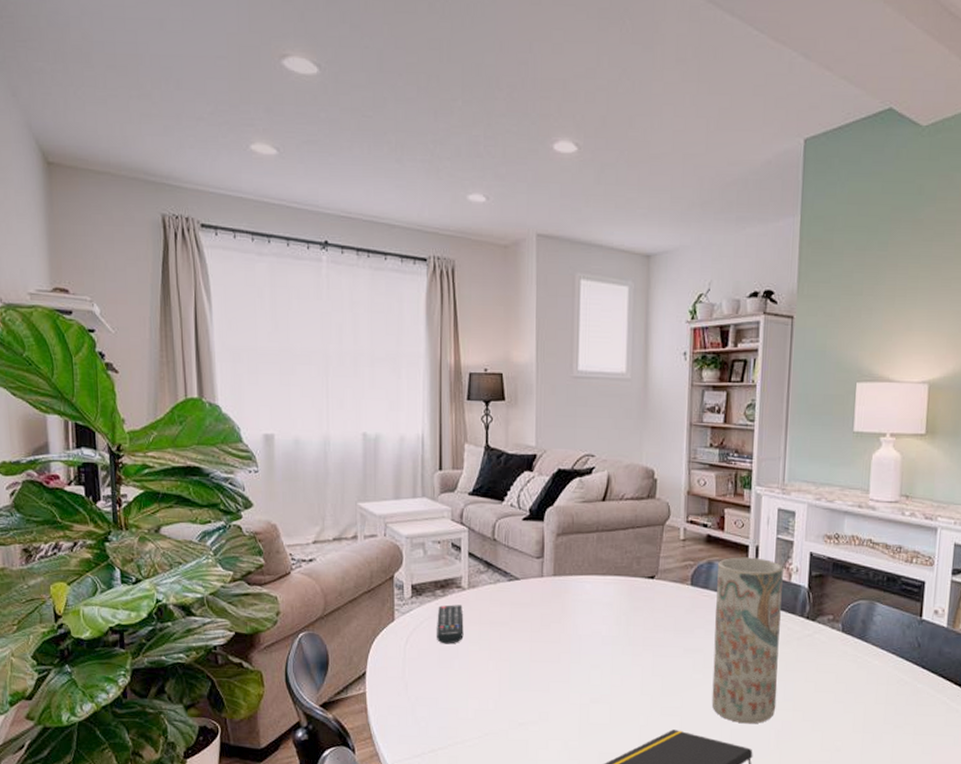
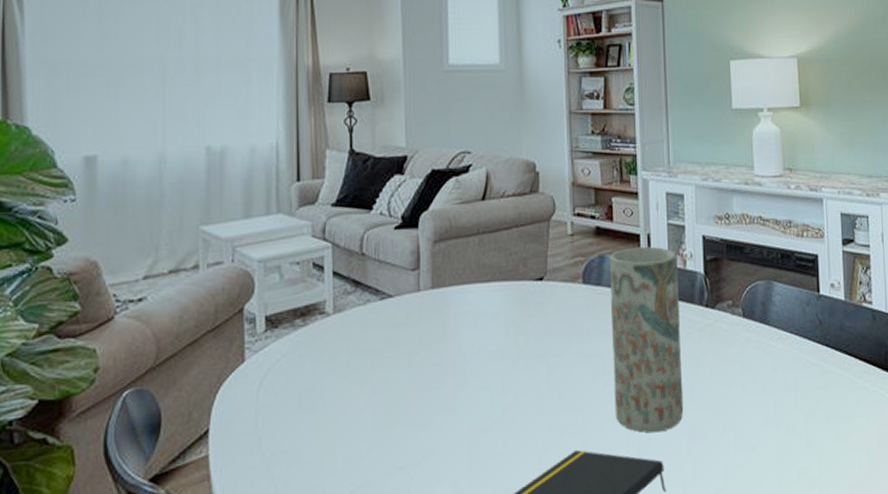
remote control: present [437,605,464,644] -> none [297,334,329,383]

